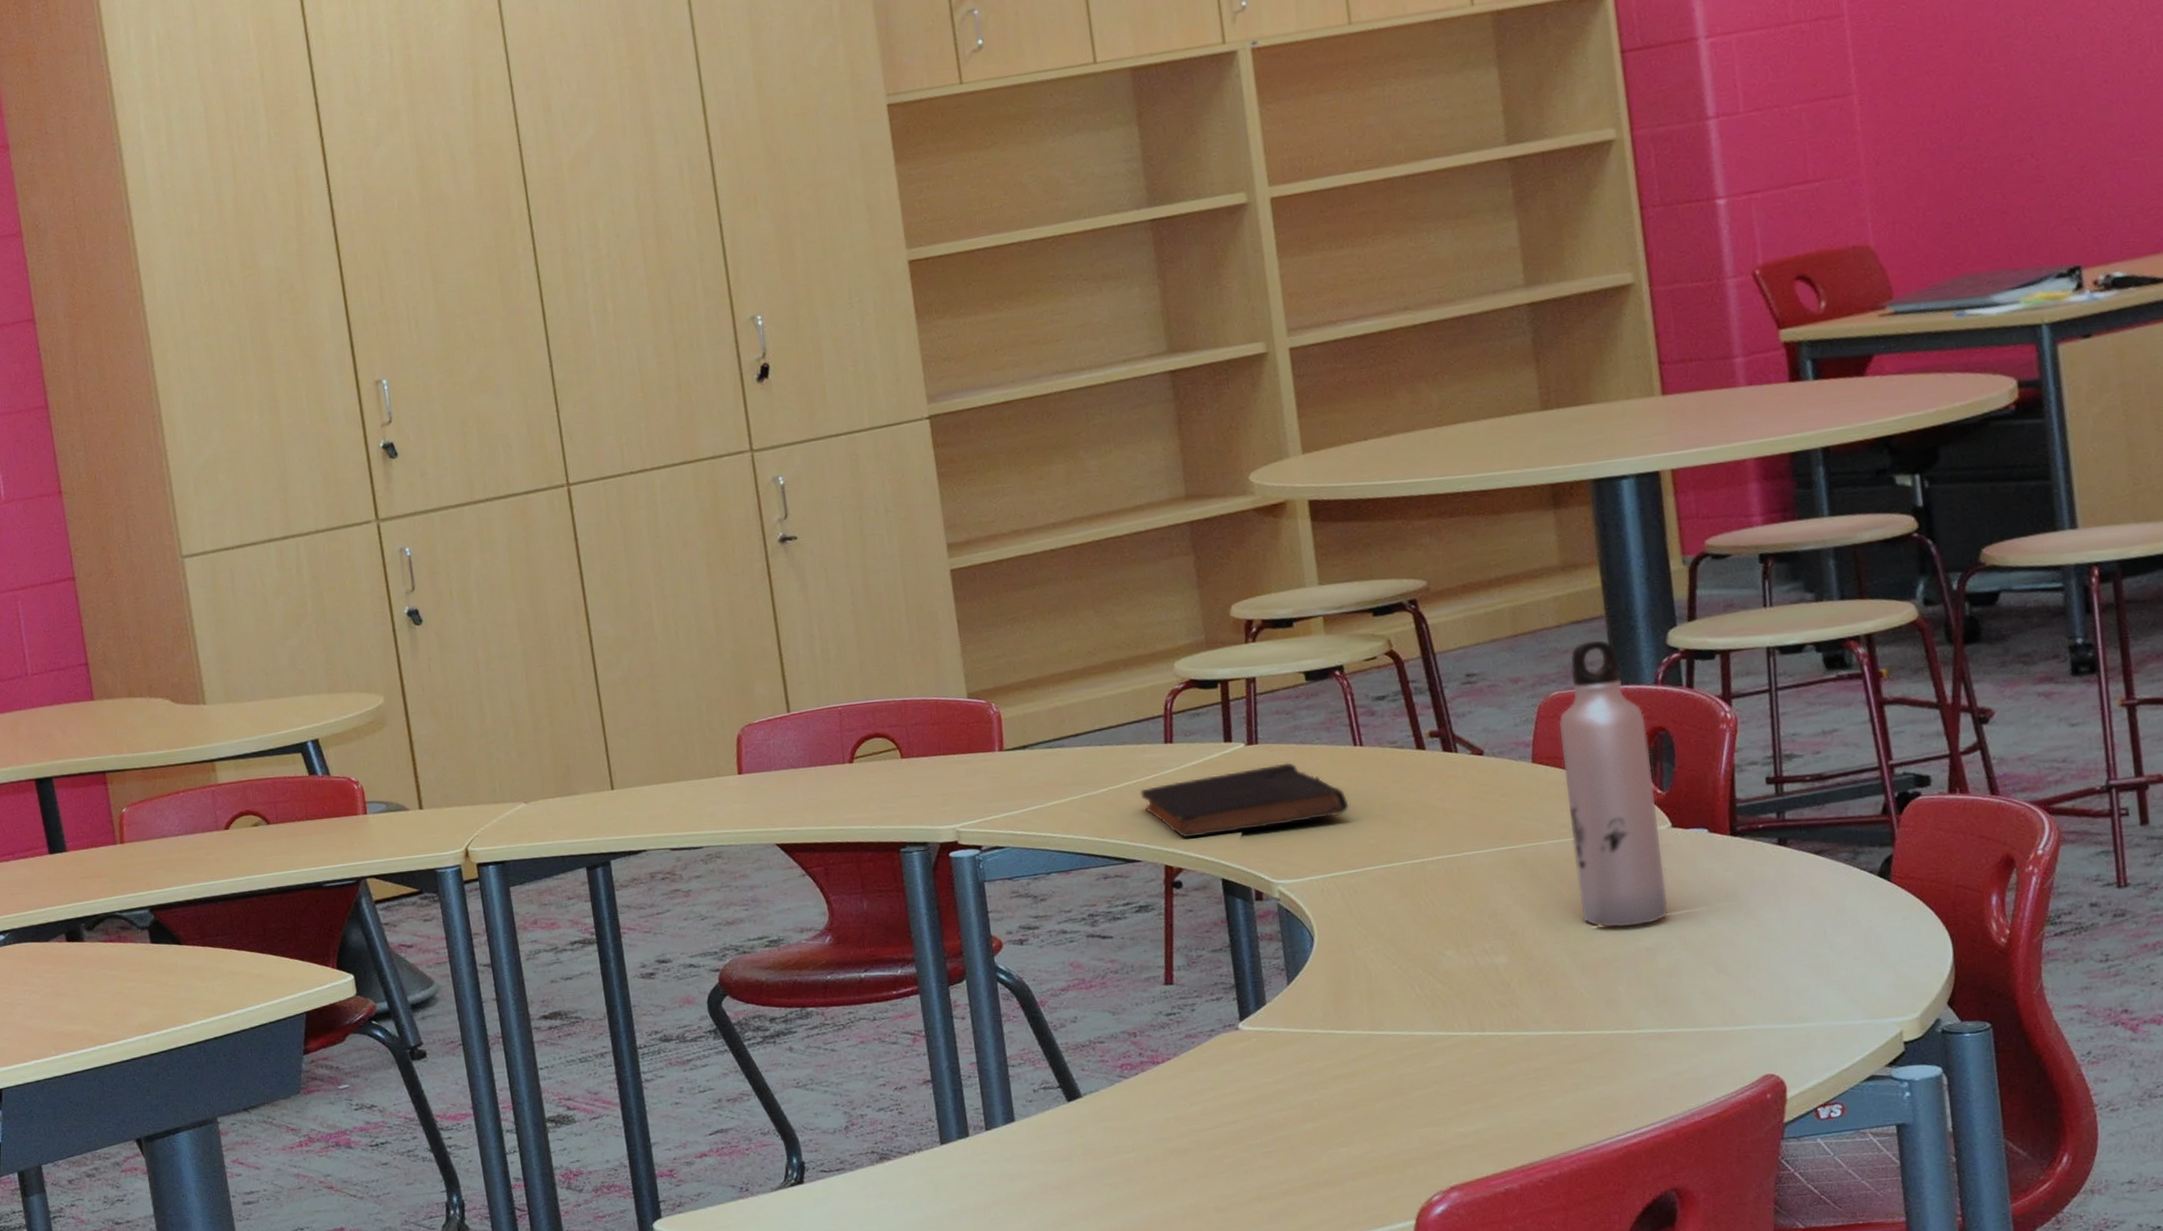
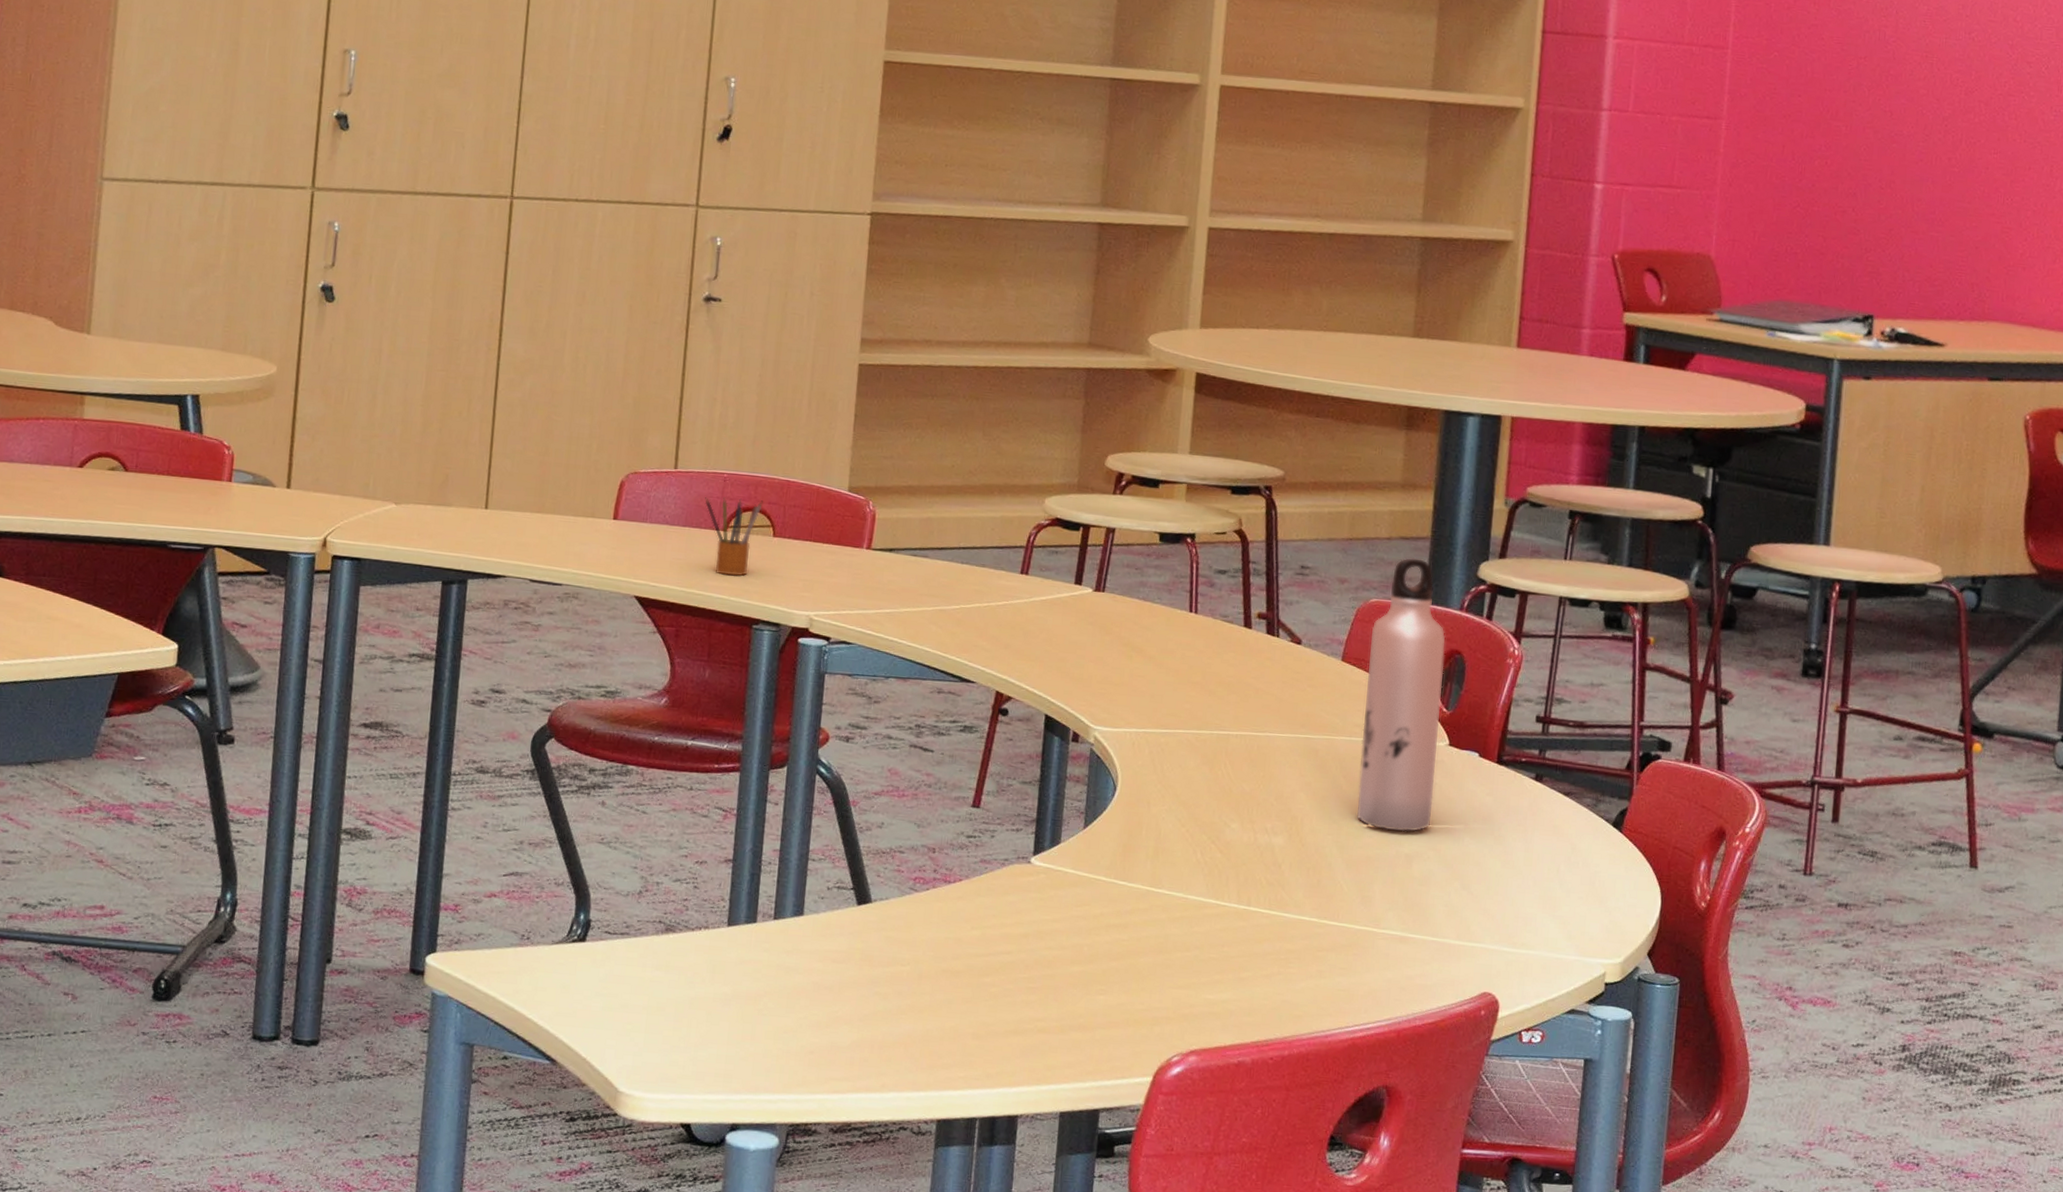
pencil box: none [824,725,884,806] -> present [704,497,763,577]
book: present [1139,763,1349,838] -> none [988,612,1174,676]

